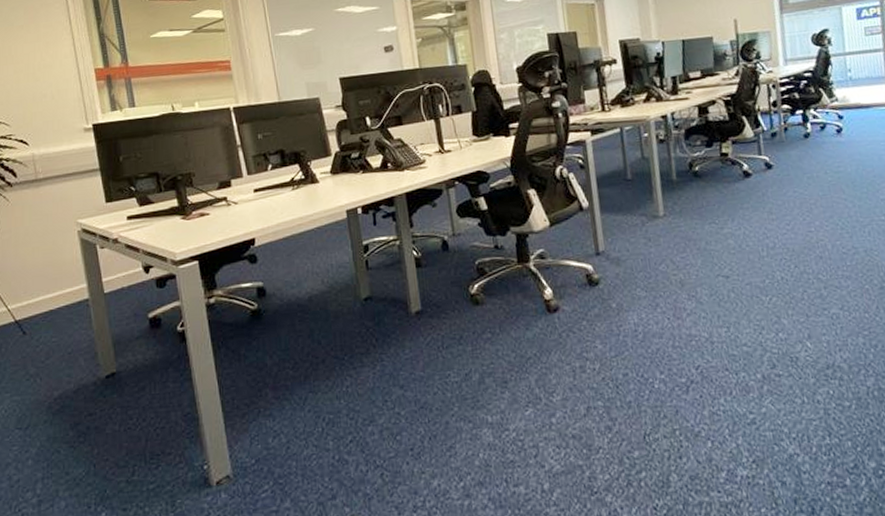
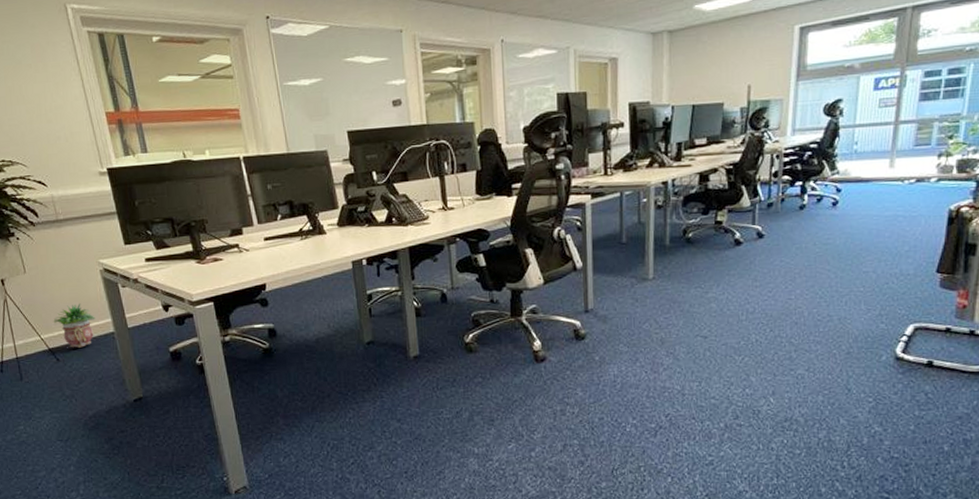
potted plant: none [23,268,69,319] -> present [53,303,95,348]

